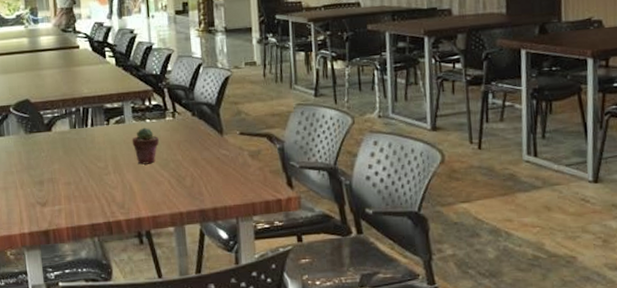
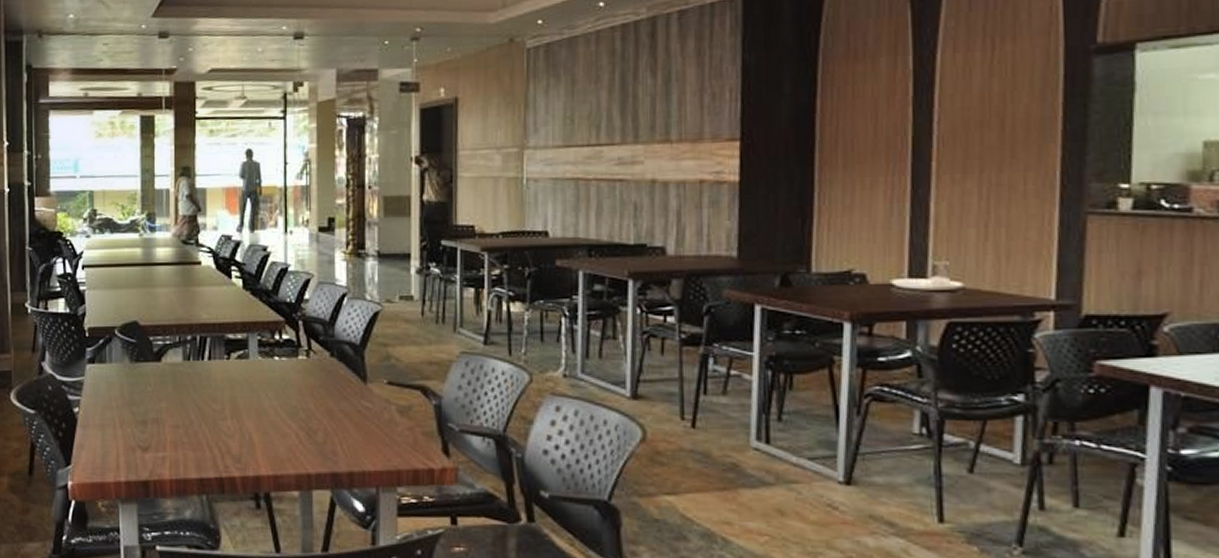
potted succulent: present [131,127,159,165] -> none [255,366,288,411]

